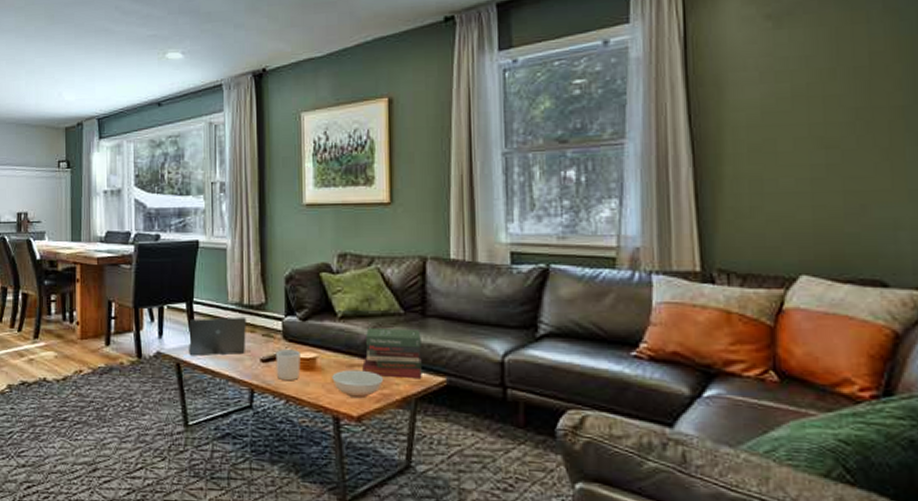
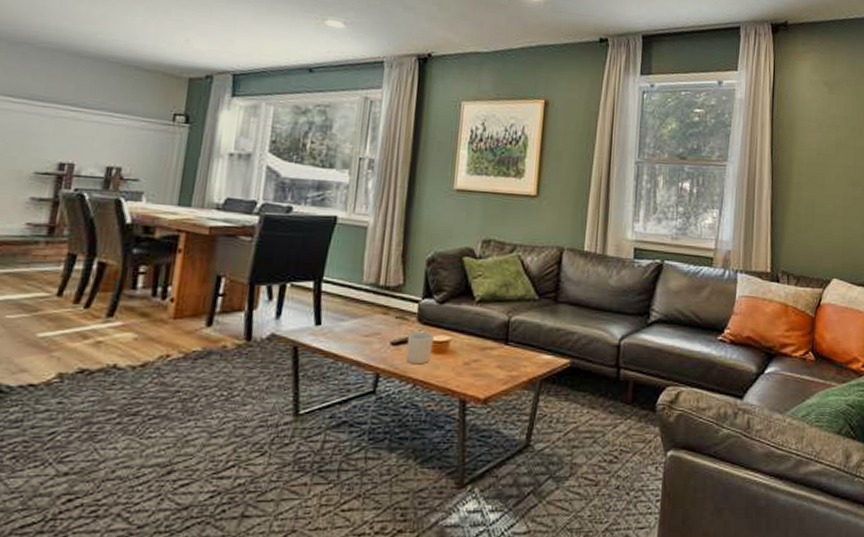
laptop: present [189,317,246,356] -> none [310,298,380,339]
bowl: present [332,369,384,399] -> none [463,352,514,381]
books: present [362,327,422,379] -> none [494,311,552,361]

